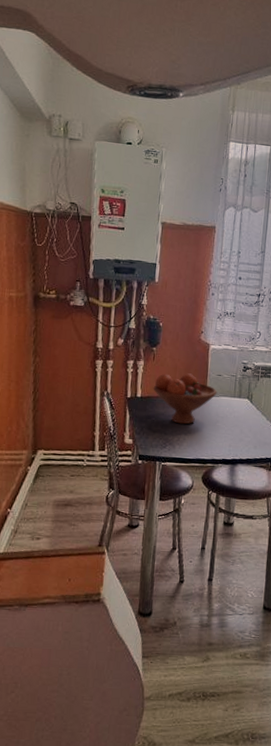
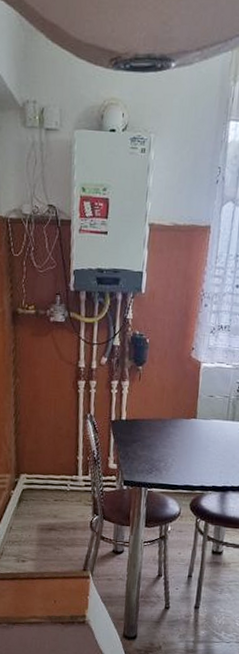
fruit bowl: present [153,373,217,425] -> none [139,394,208,449]

